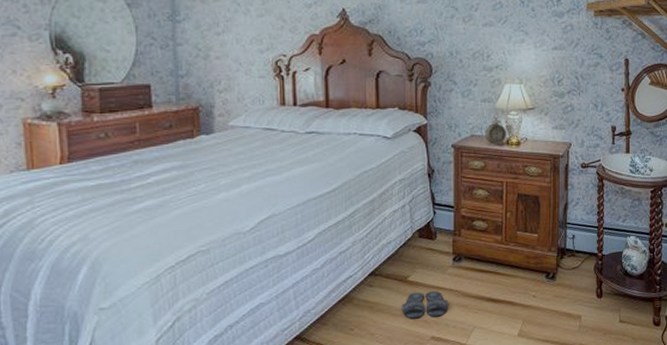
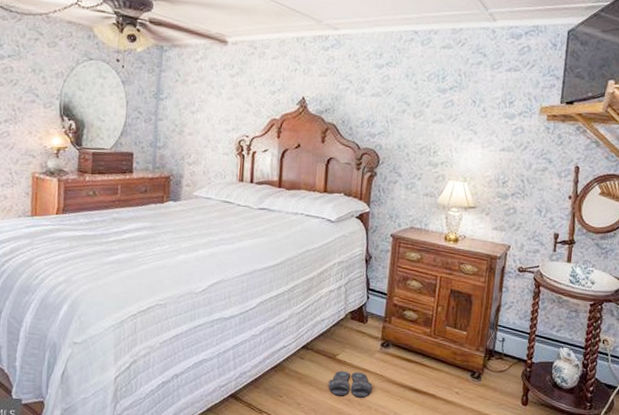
alarm clock: present [485,114,507,146] -> none [424,209,447,241]

